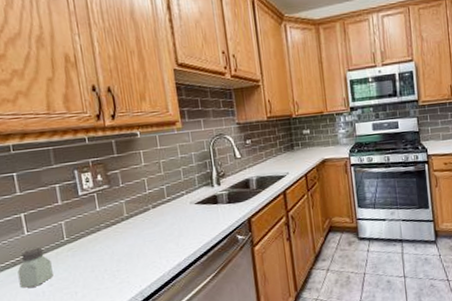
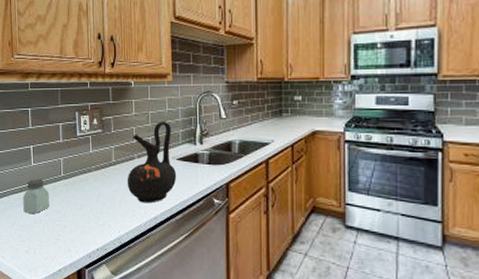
ceramic jug: none [143,167,198,253] -> present [127,121,177,203]

